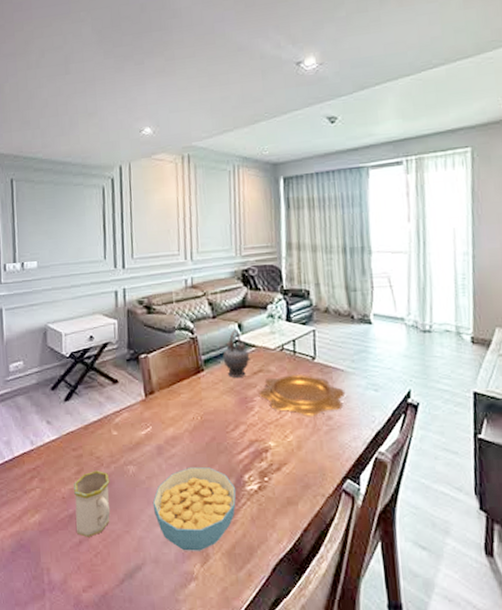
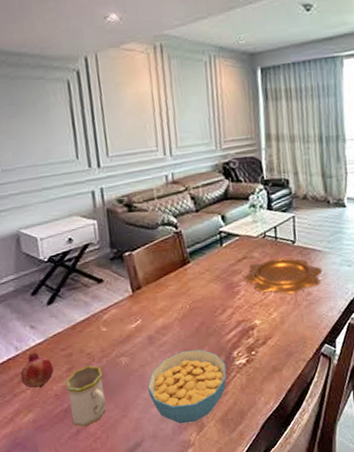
fruit: none [32,449,64,488] -> present [20,352,54,389]
teapot: present [223,329,250,379] -> none [207,221,234,267]

